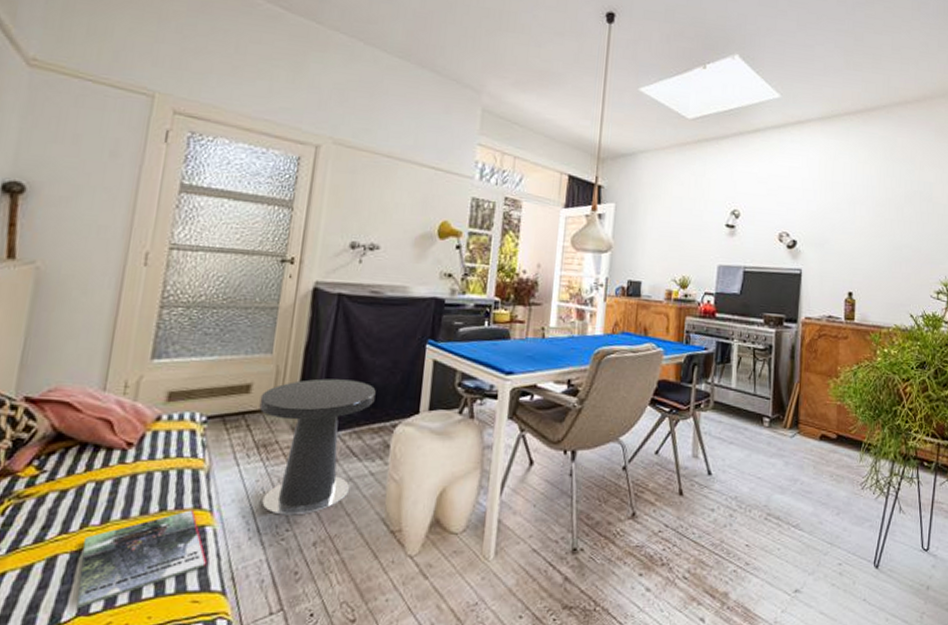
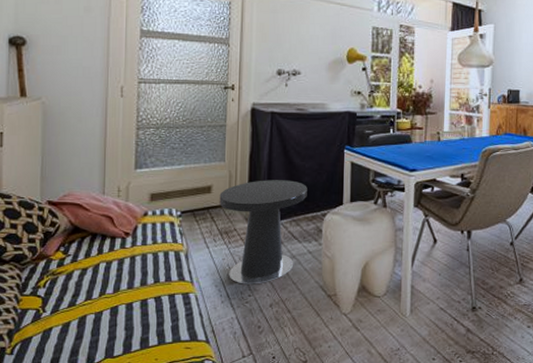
magazine: present [76,510,207,608] -> none [103,281,193,352]

